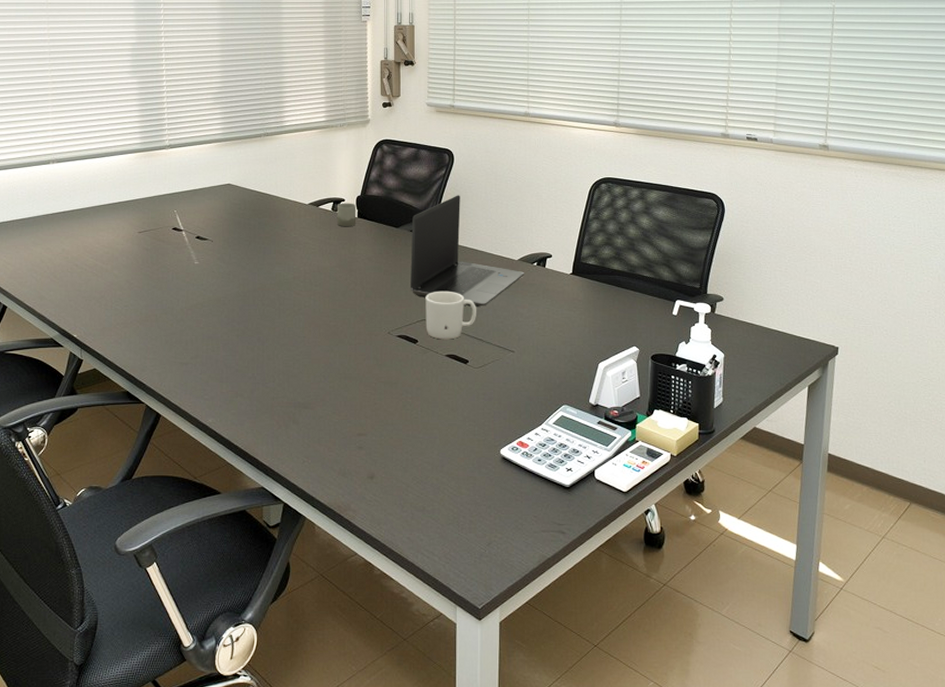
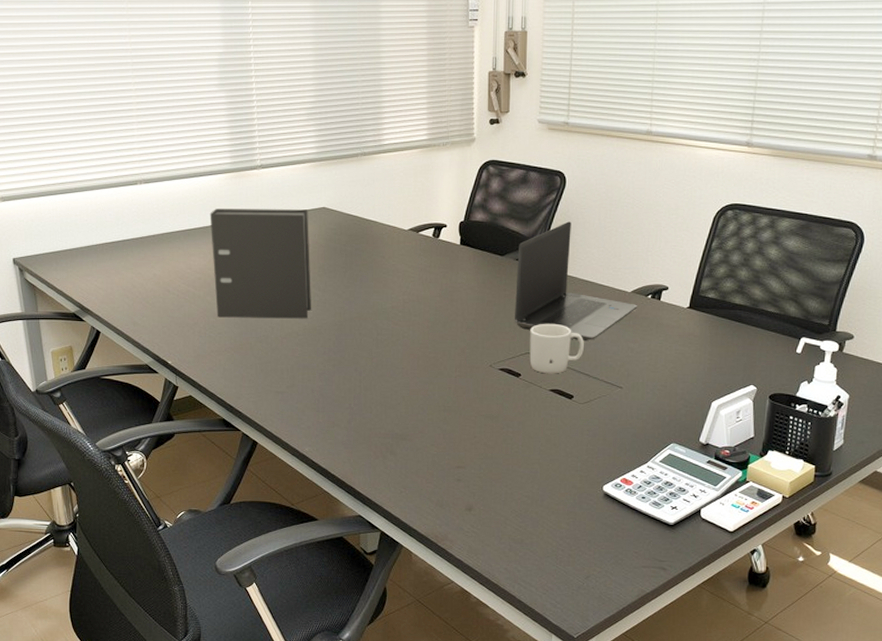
binder: none [119,186,216,291] -> present [209,209,311,319]
cup: present [336,203,357,227] -> none [438,229,459,255]

